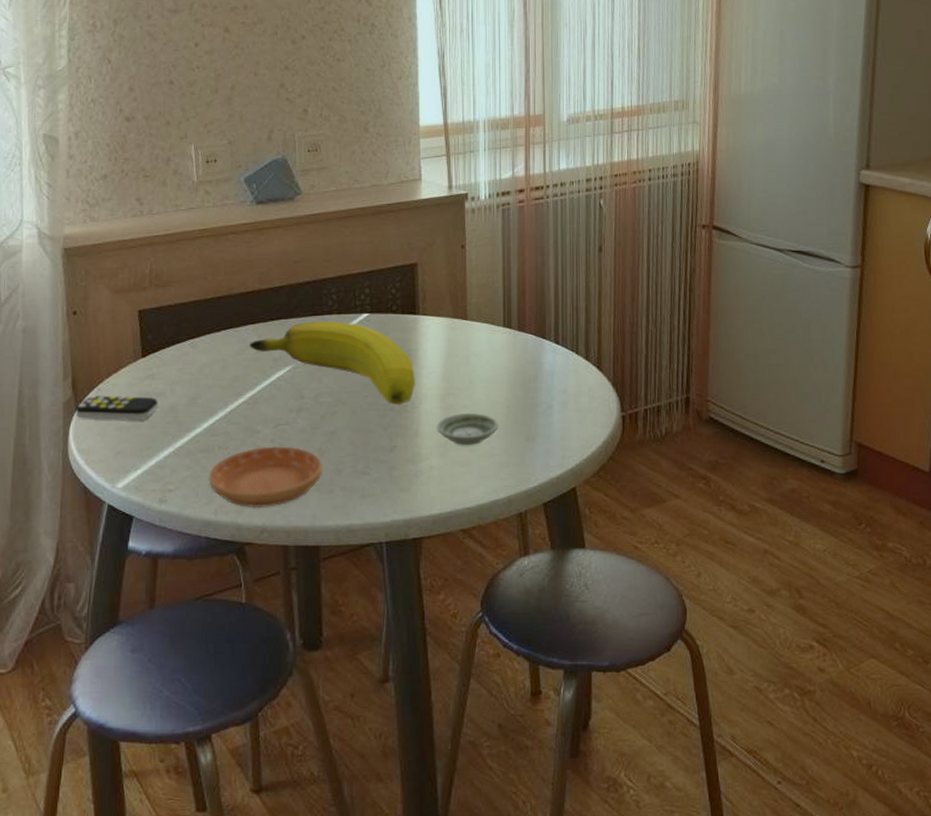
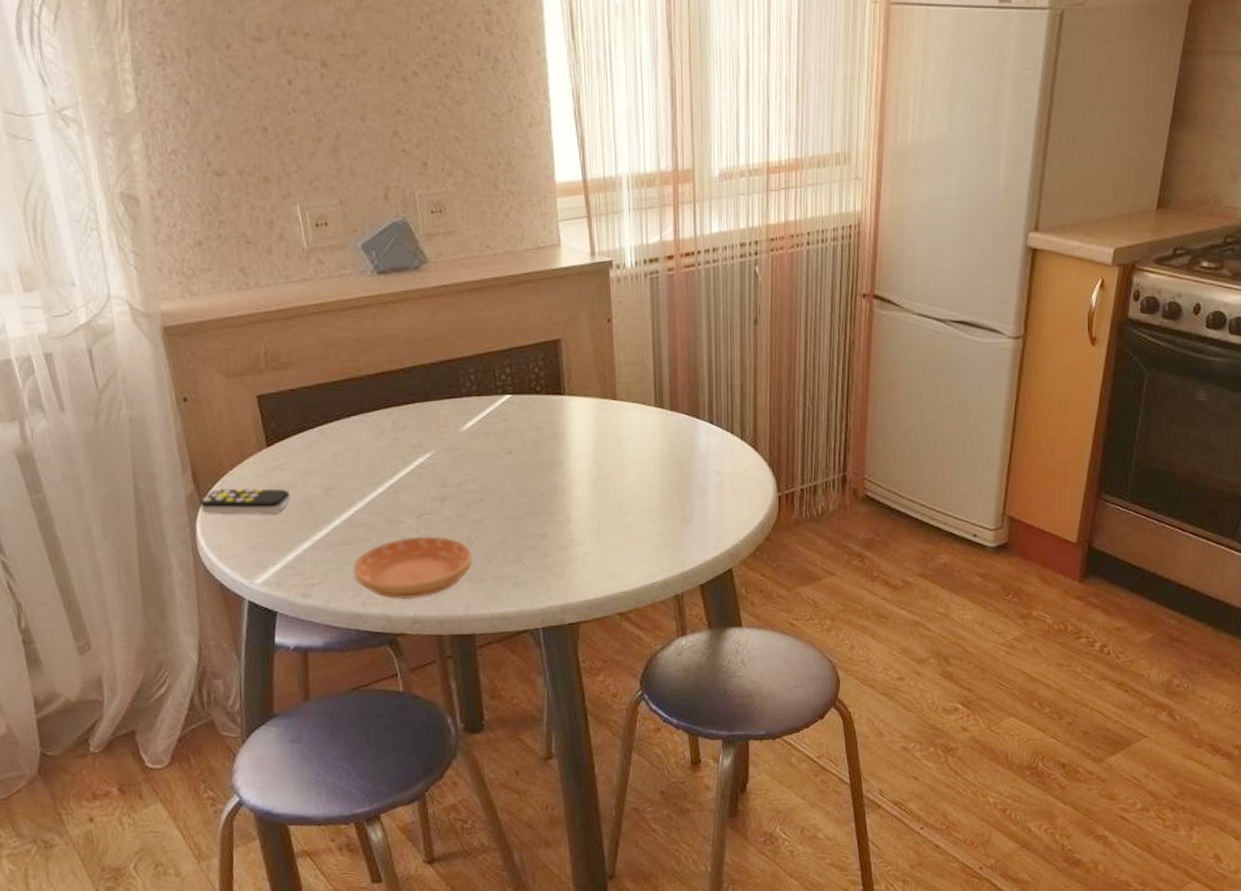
fruit: present [248,321,415,405] -> none [383,403,564,491]
saucer: present [436,413,498,445] -> none [588,497,652,530]

